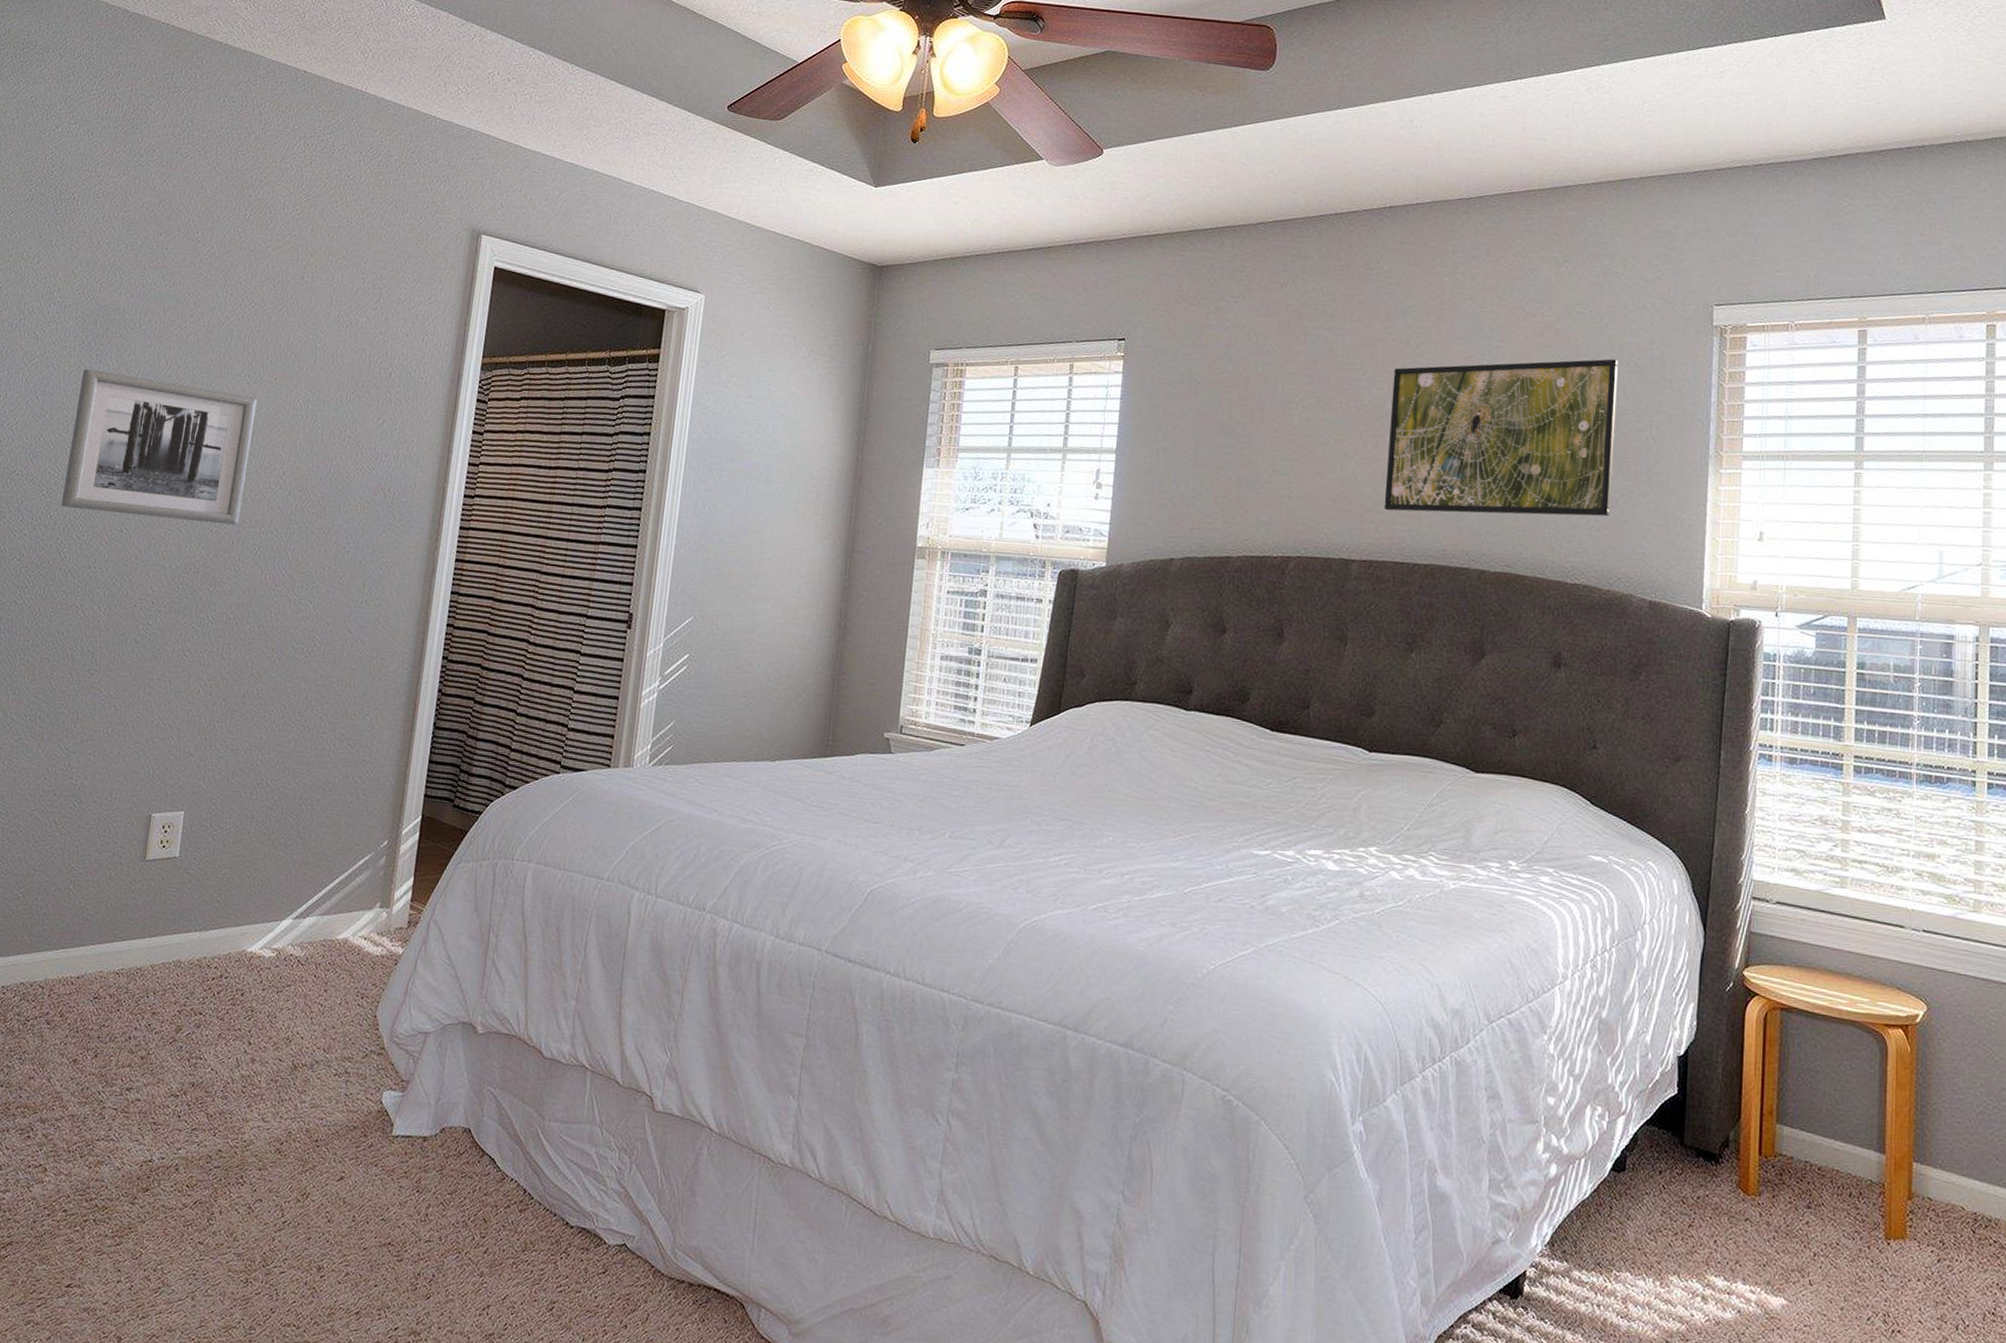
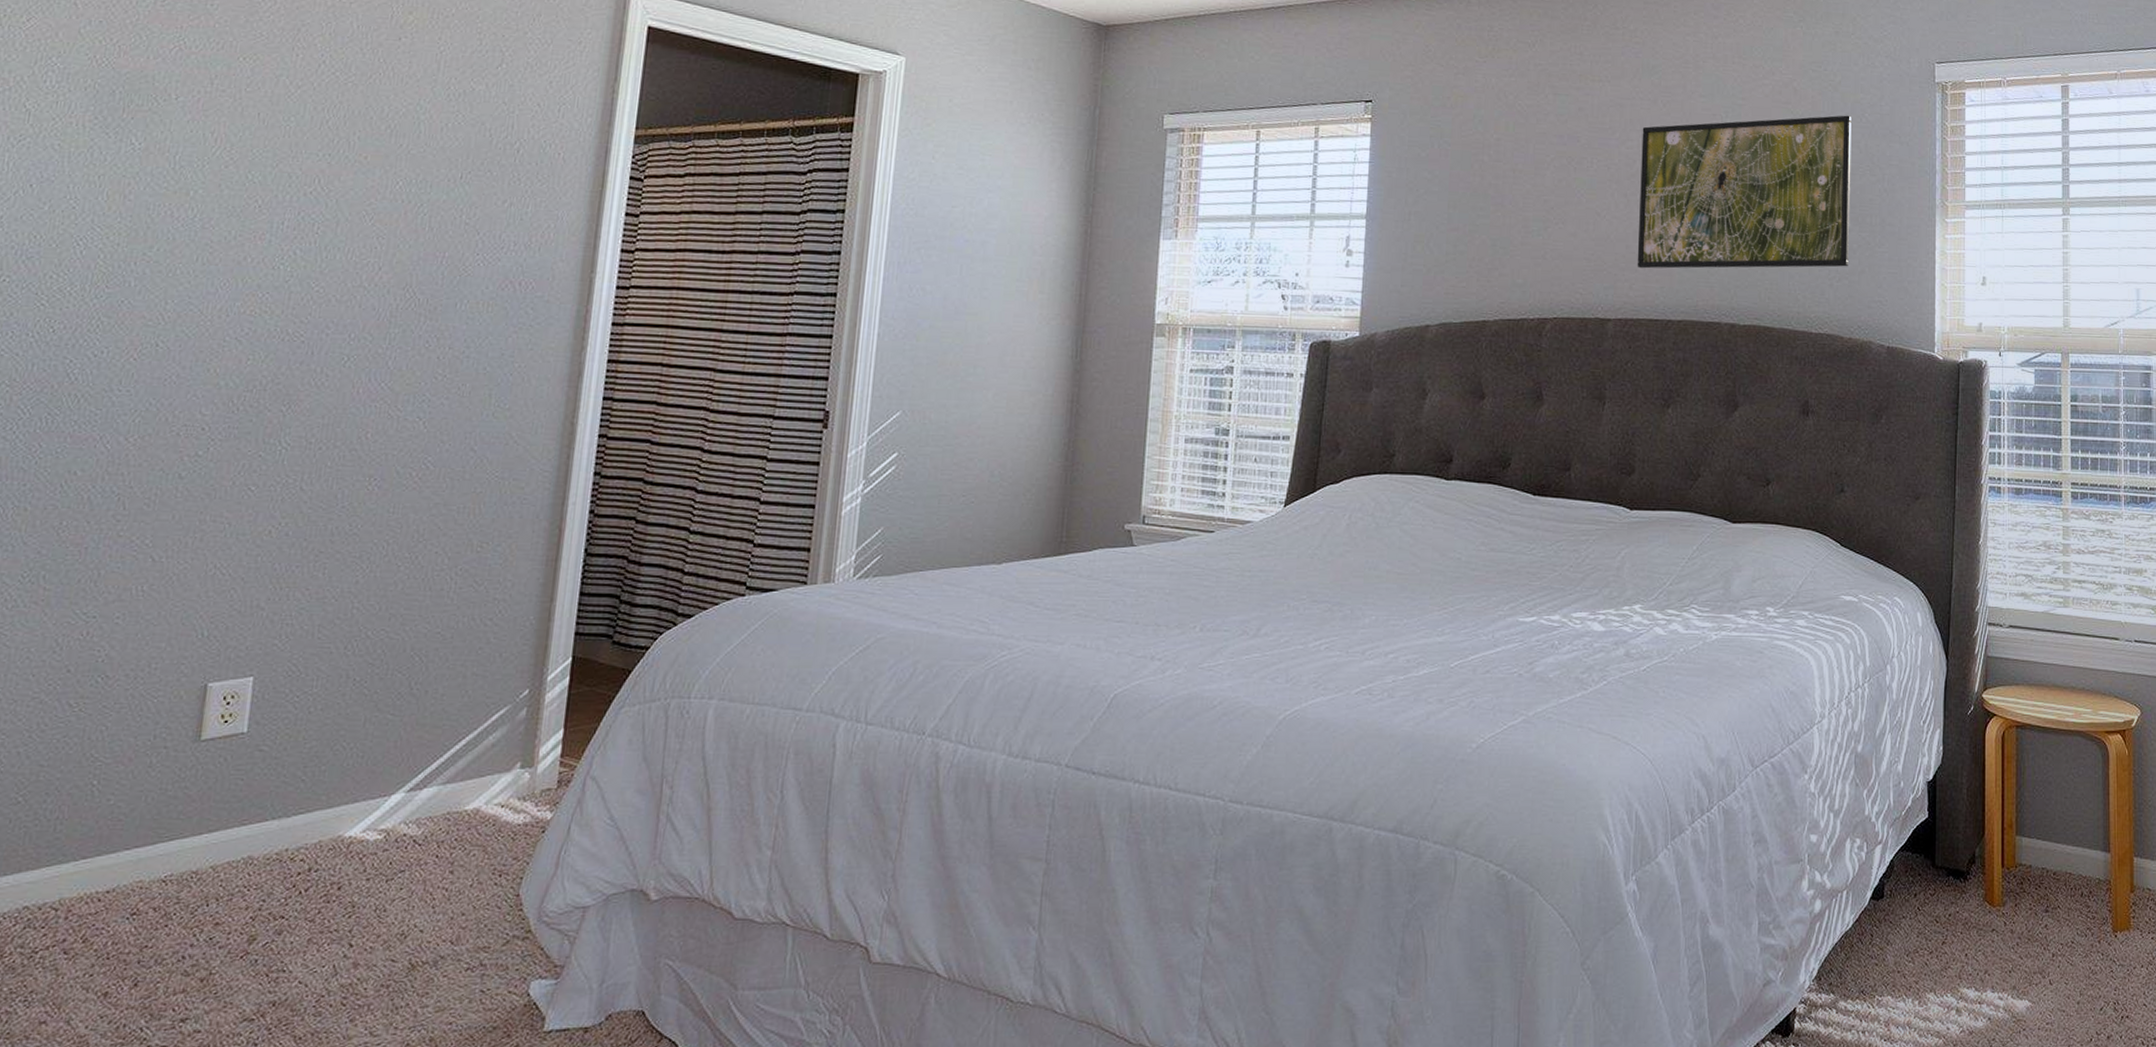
wall art: present [60,369,257,525] -> none [68,150,342,332]

